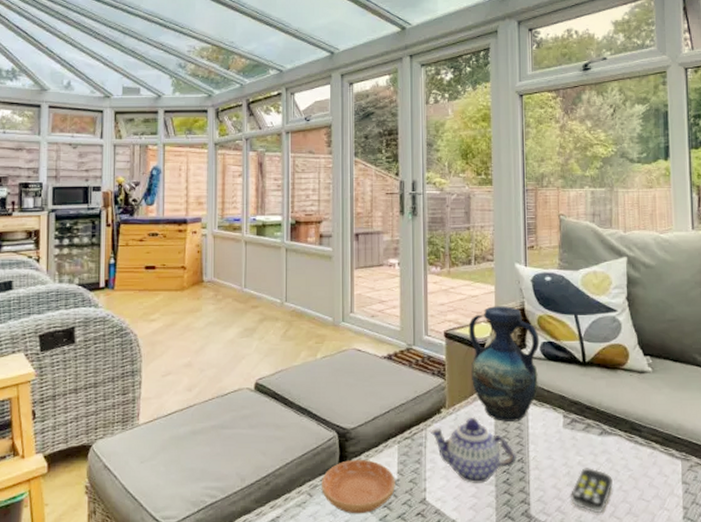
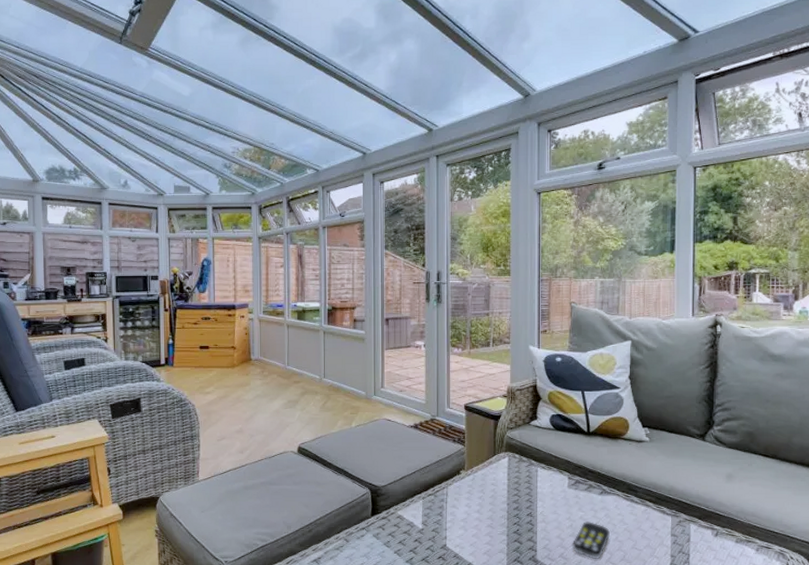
saucer: present [322,459,395,514] -> none [356,511,420,557]
teapot: present [429,417,517,483] -> none [450,478,526,533]
vase: present [468,306,540,422] -> none [486,383,549,482]

